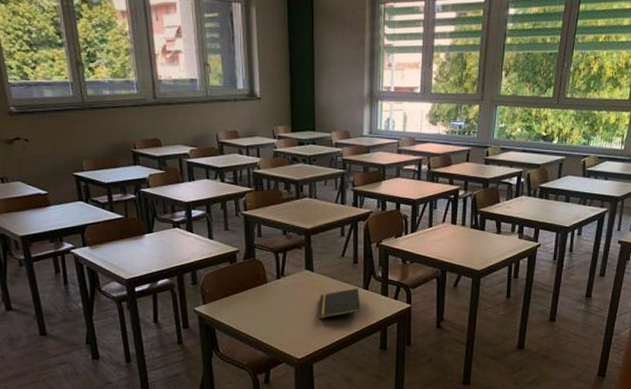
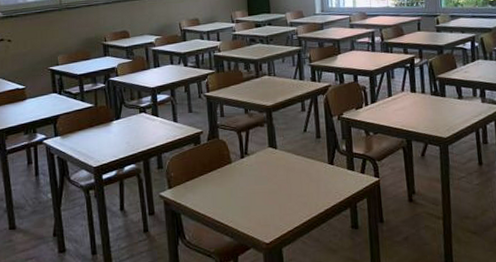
notepad: present [318,288,361,319] -> none [284,163,328,199]

